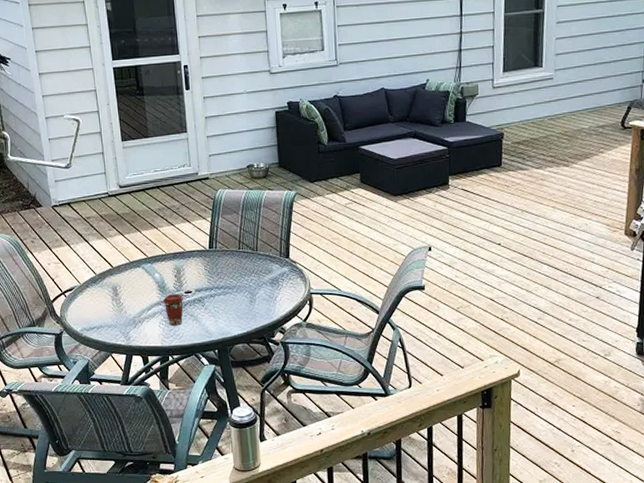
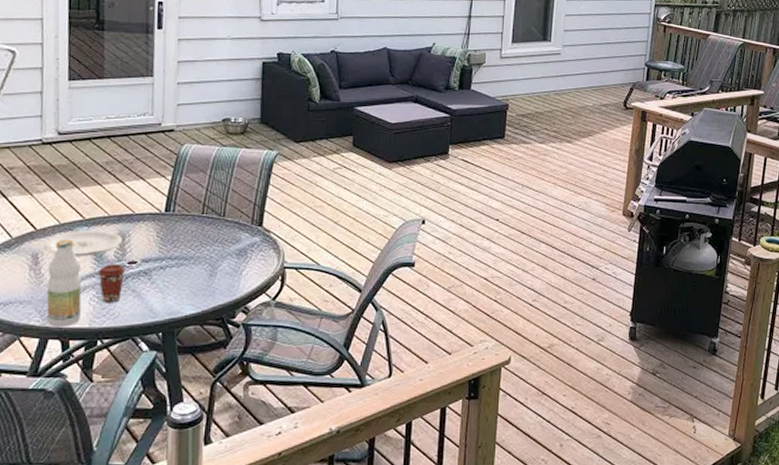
plate: none [120,265,178,288] -> present [44,229,122,256]
bottle: none [125,274,154,345] -> present [46,239,82,326]

